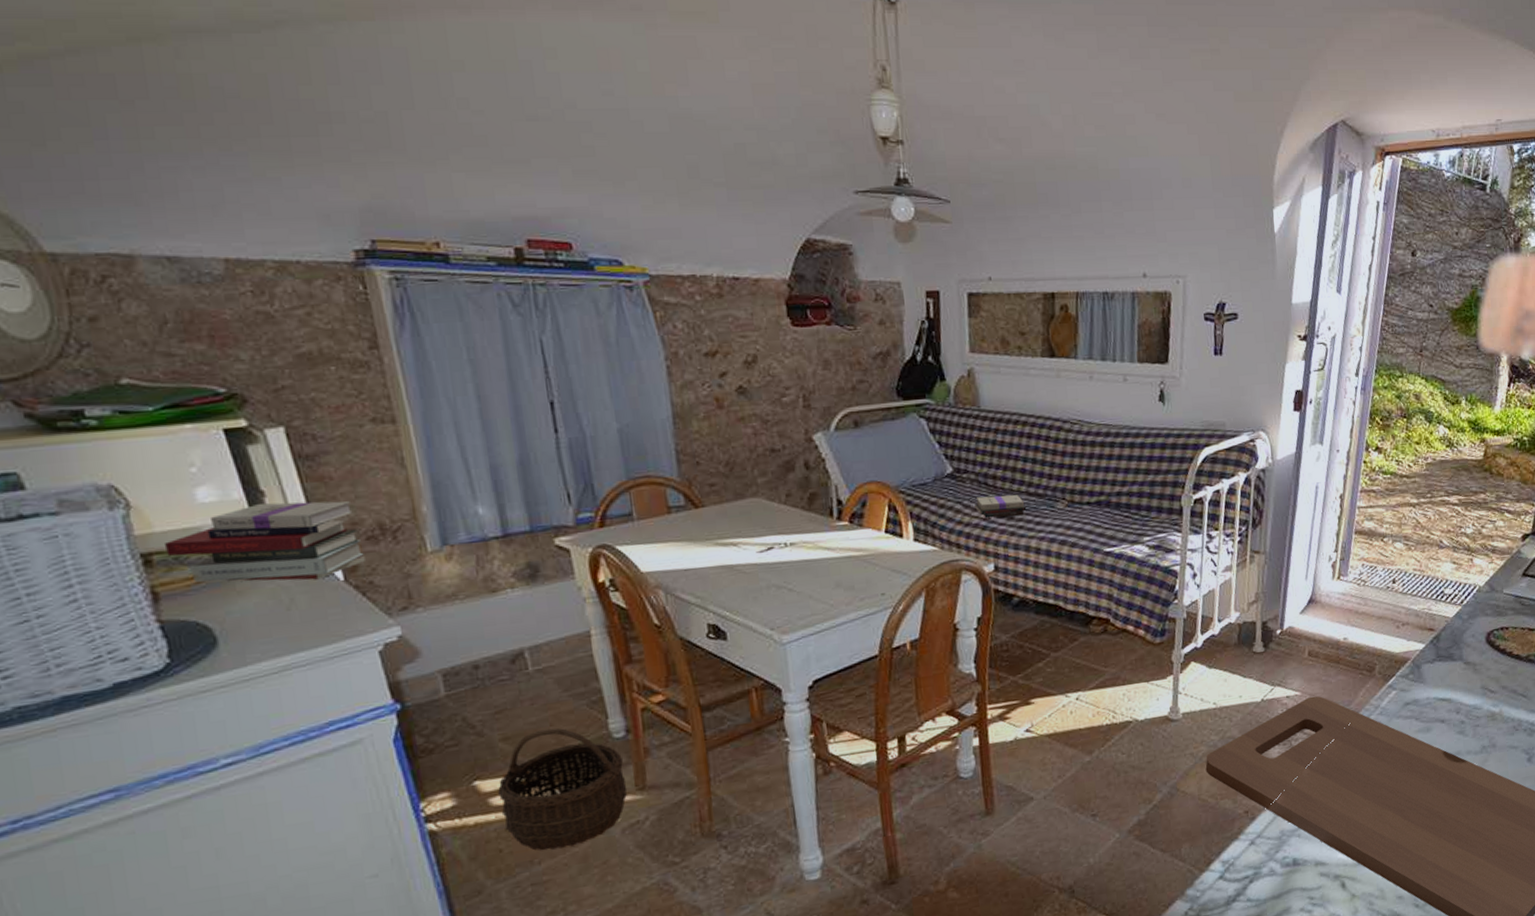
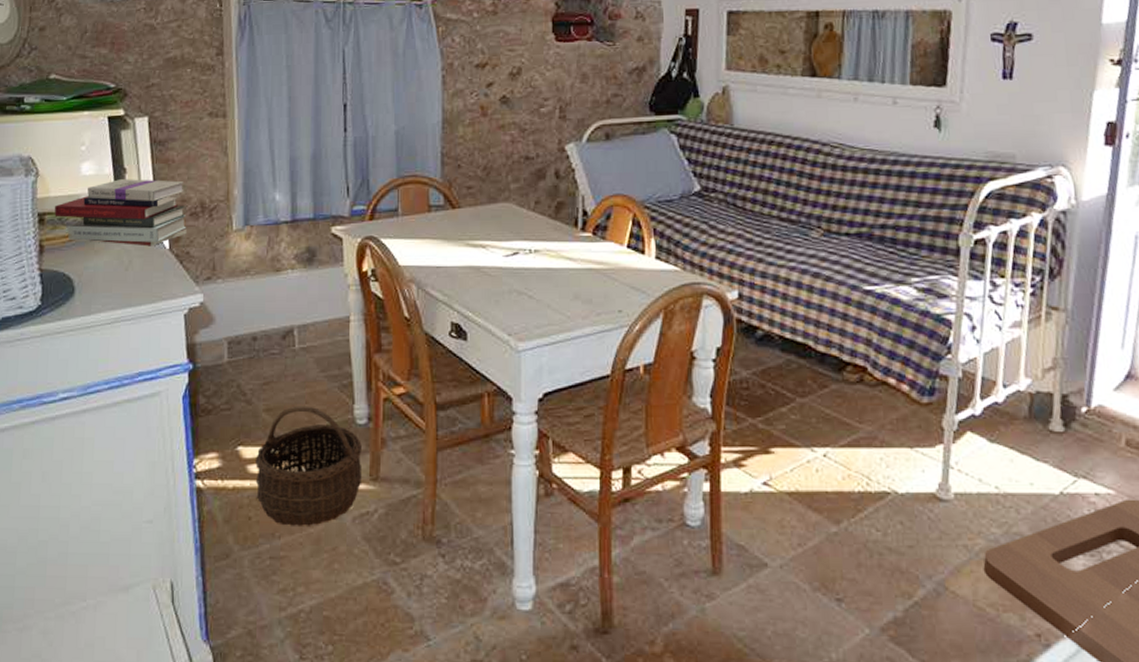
books: present [975,495,1027,518] -> none [721,218,777,242]

